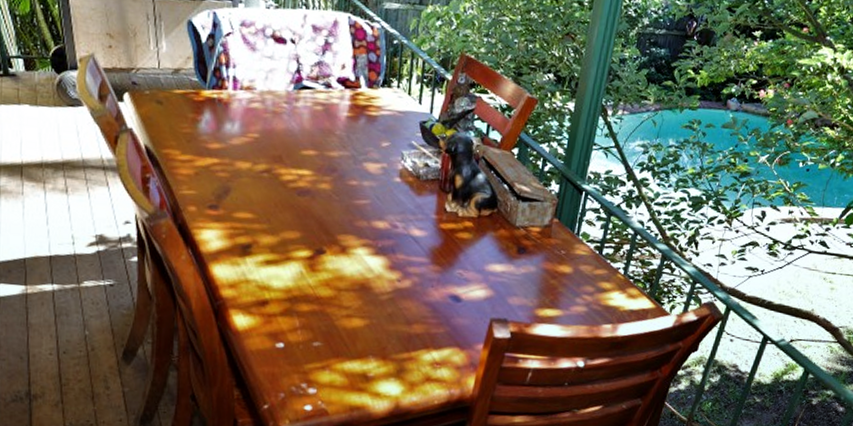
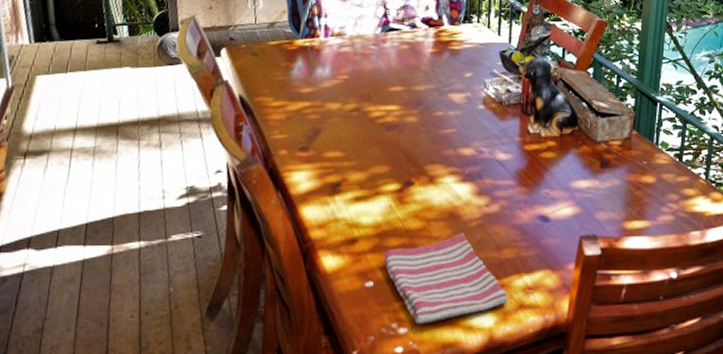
dish towel: none [294,305,416,387] -> present [383,233,508,324]

